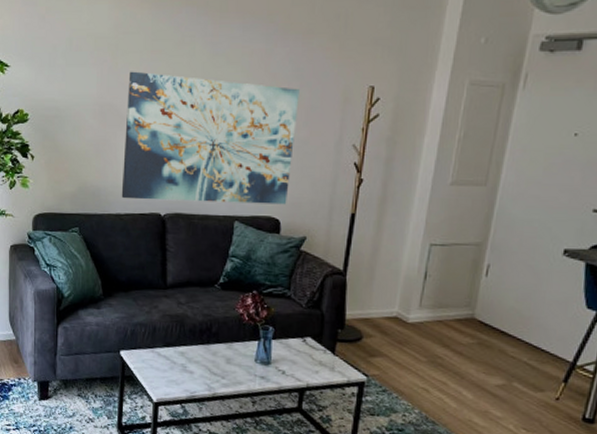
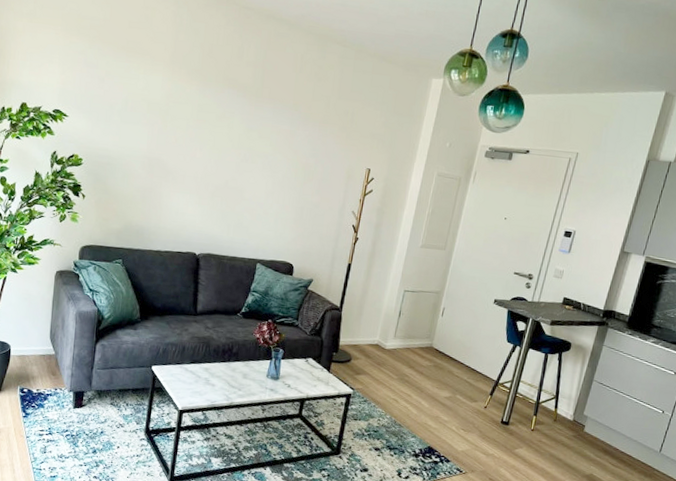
wall art: present [121,71,300,205] -> none [162,134,315,253]

